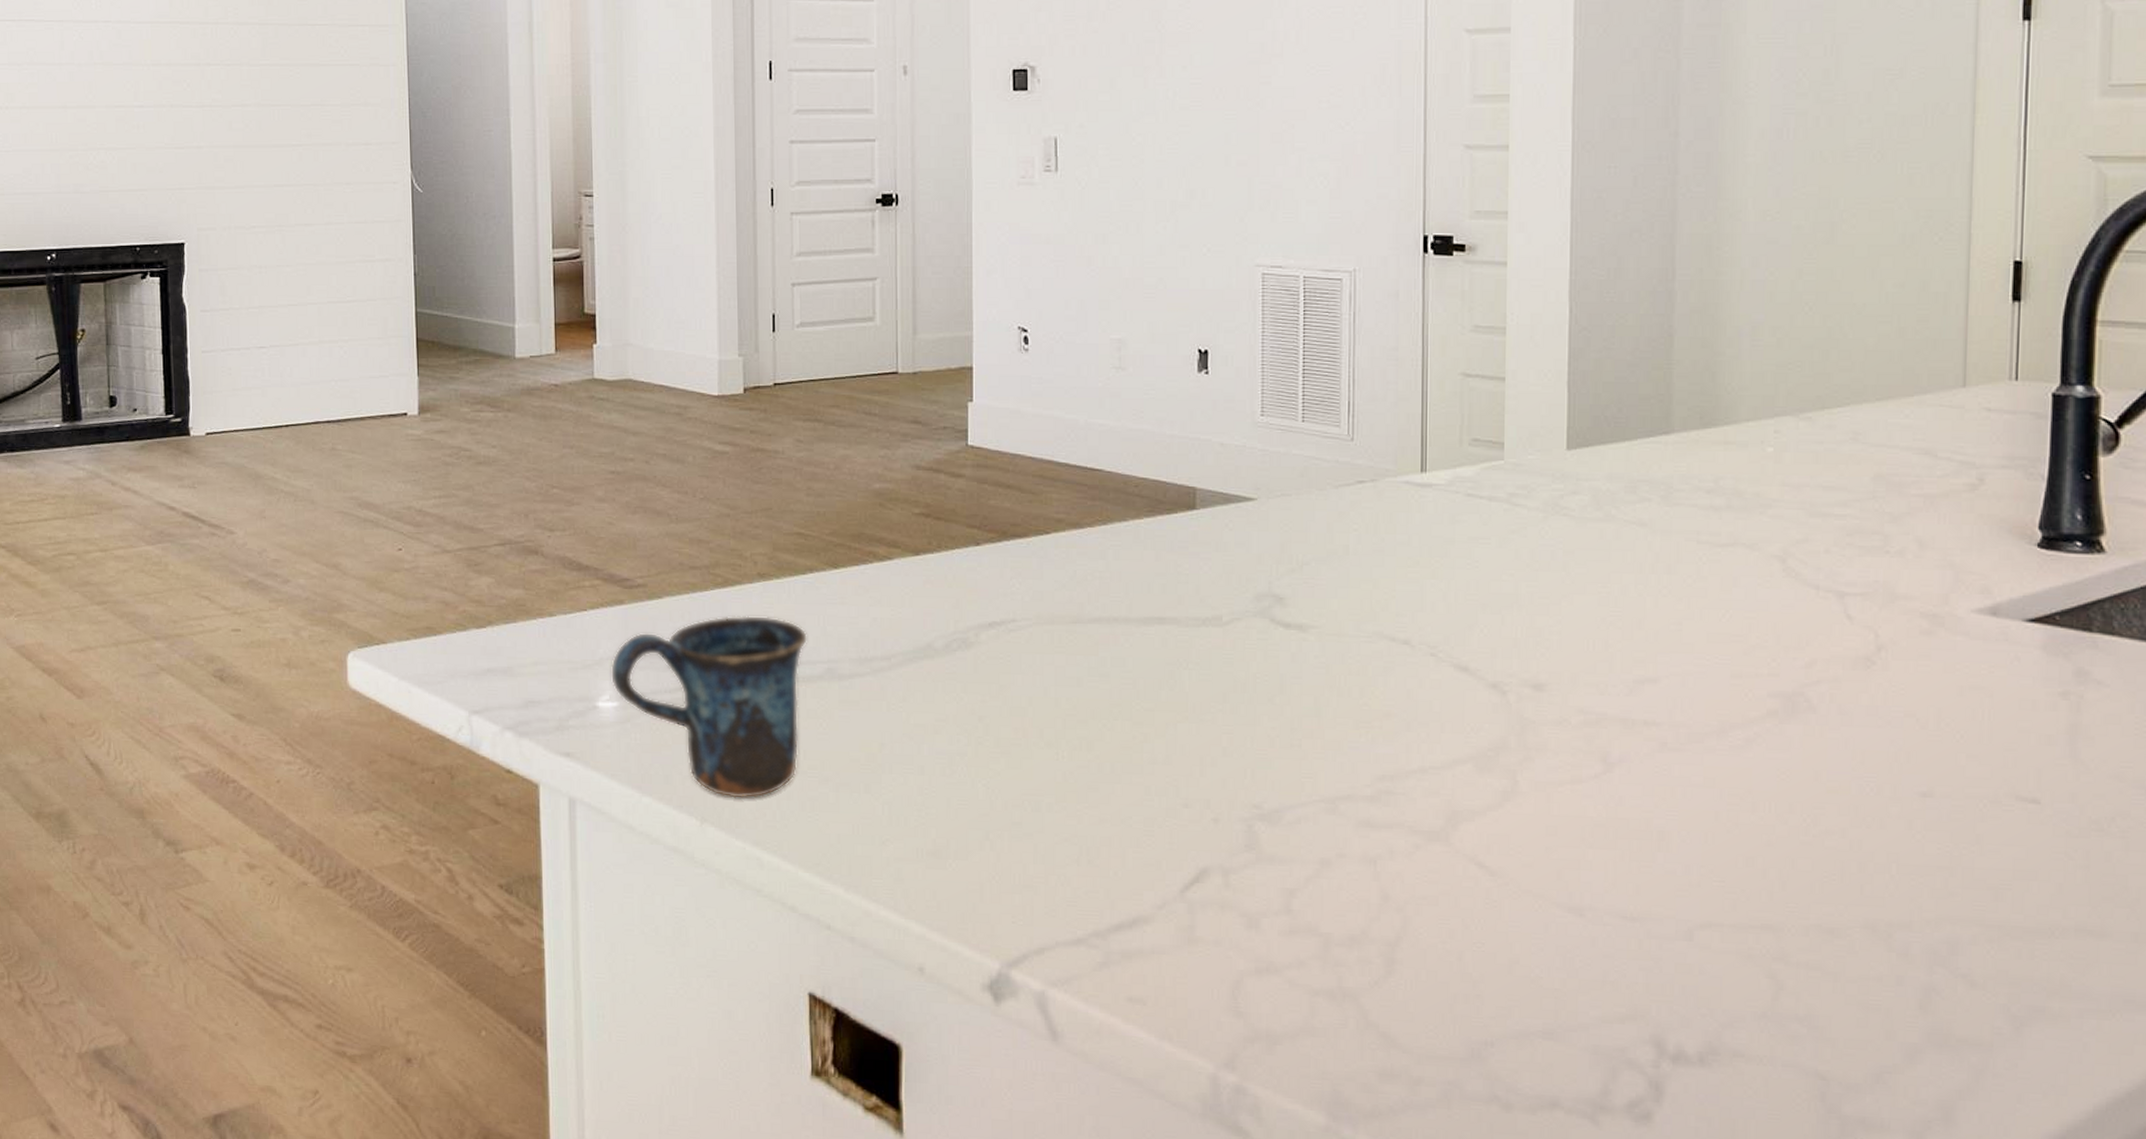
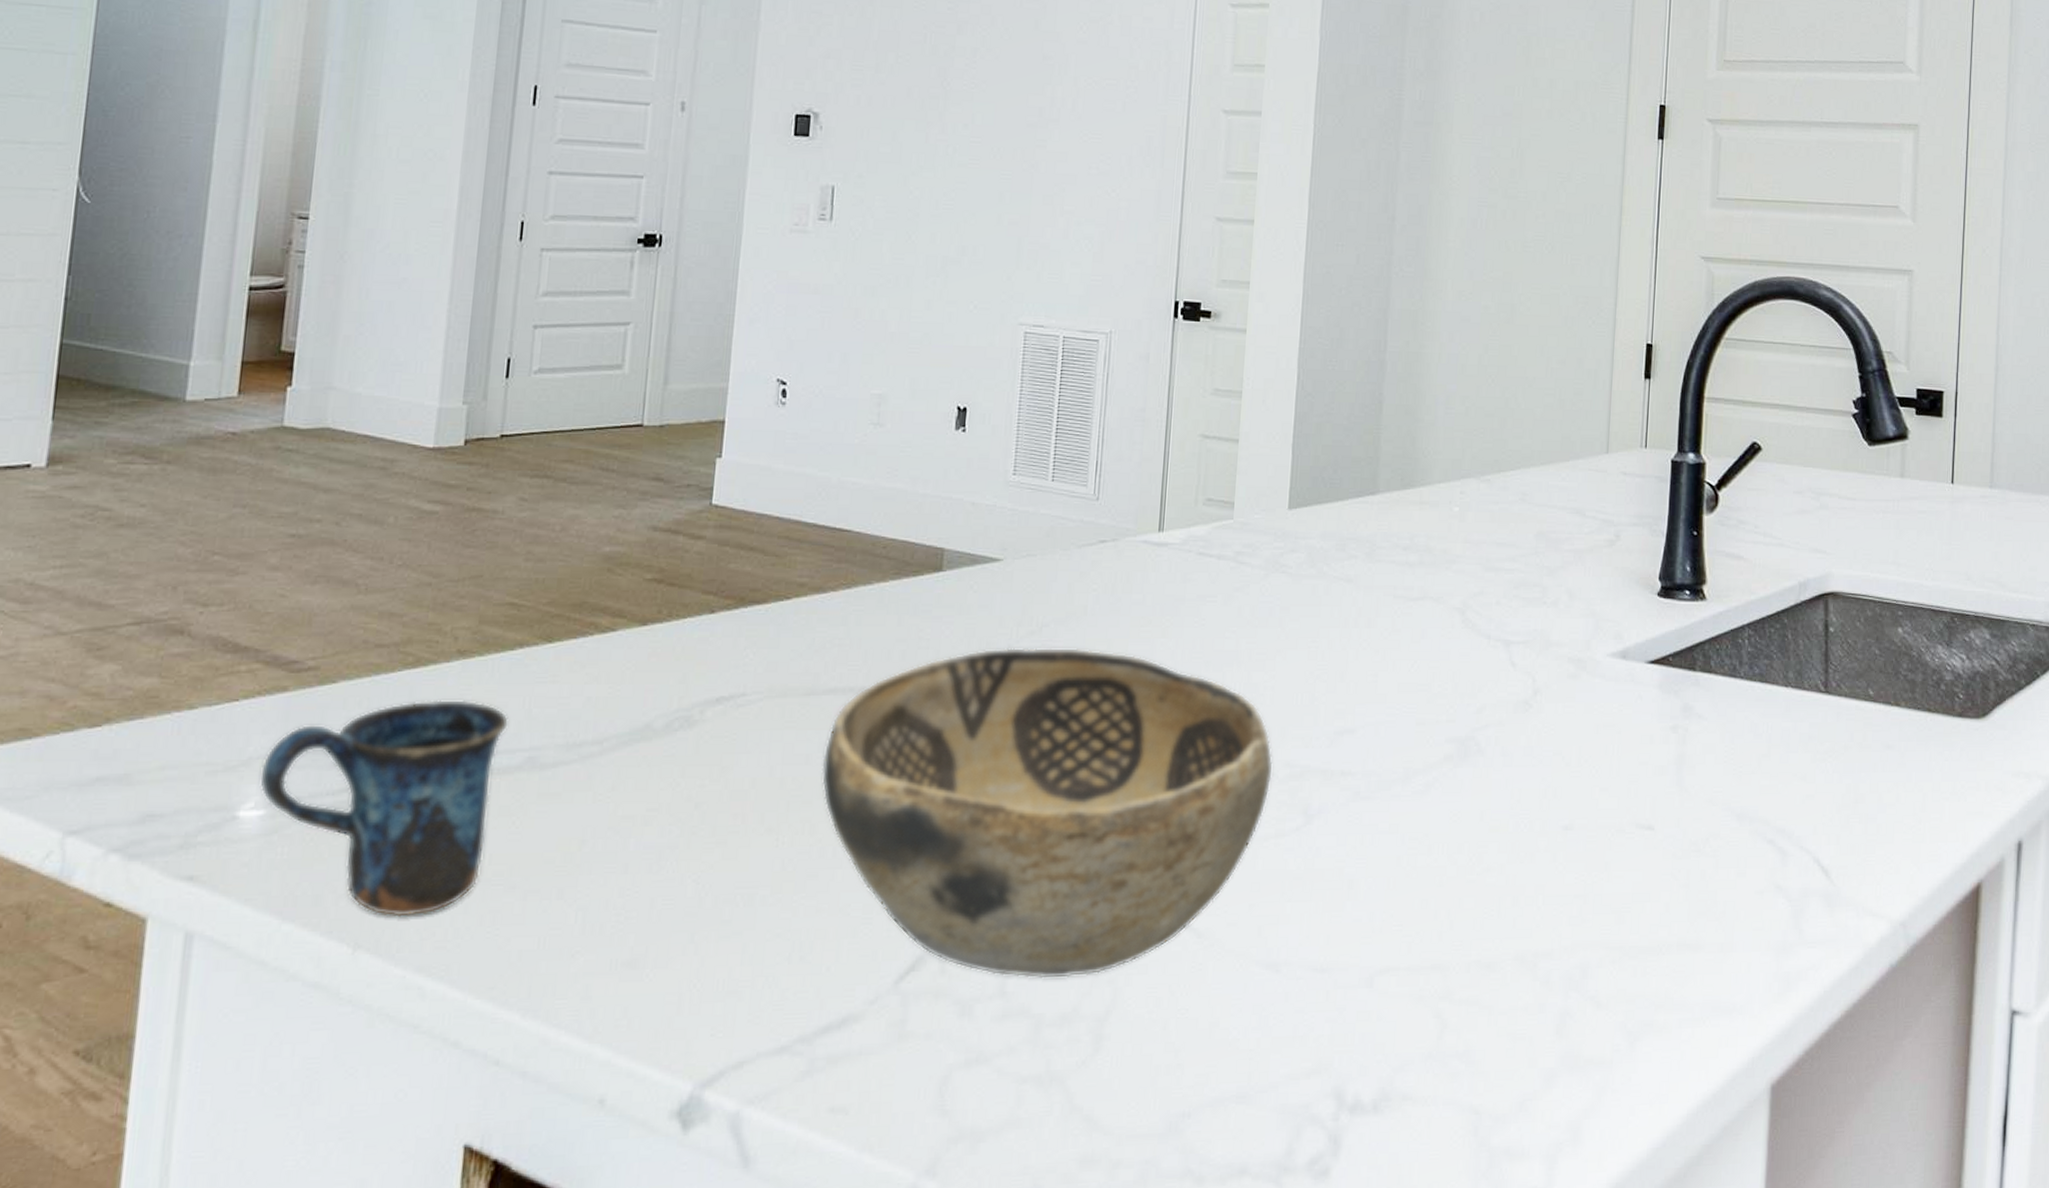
decorative bowl: none [1093,584,1566,903] -> present [821,647,1274,980]

